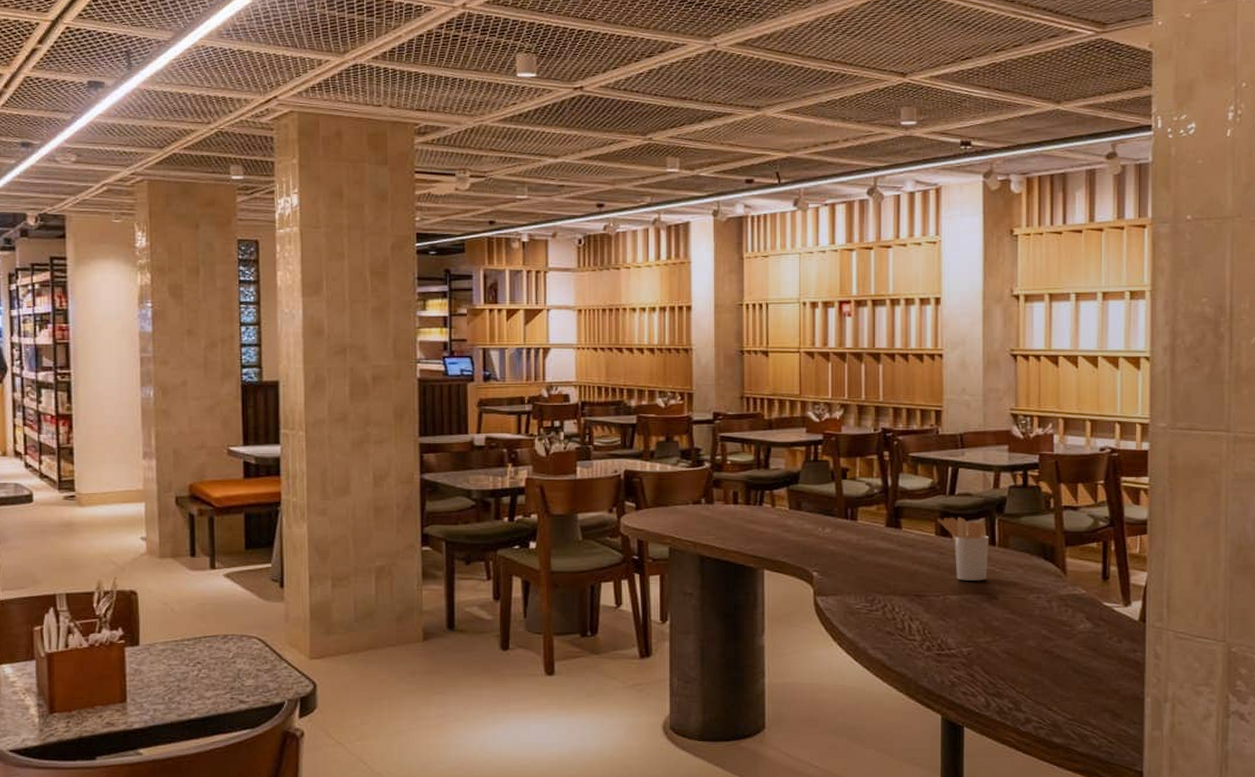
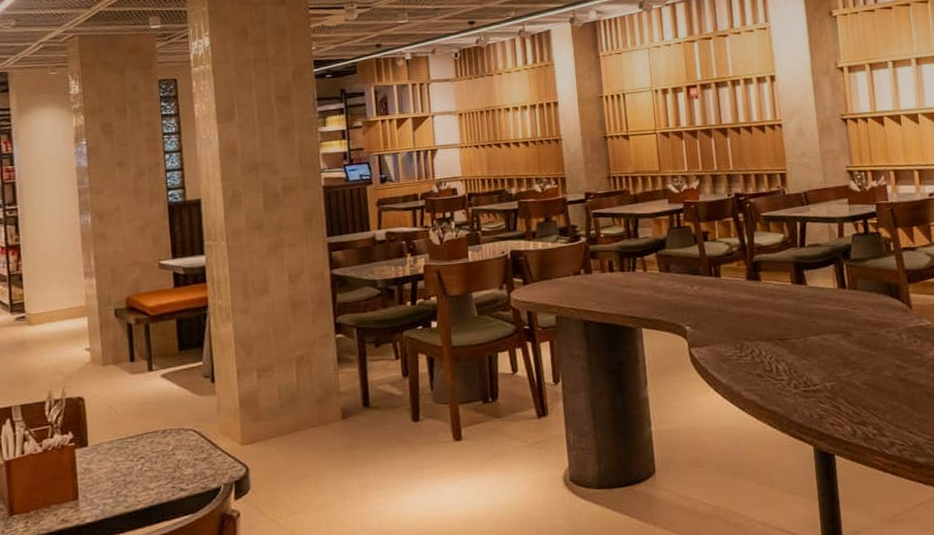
utensil holder: present [938,517,989,581] -> none [792,265,841,323]

